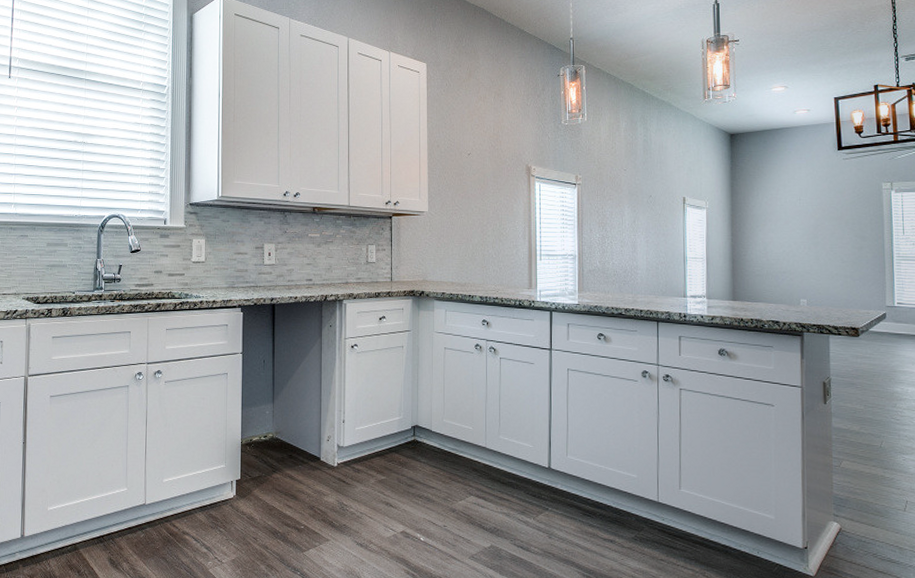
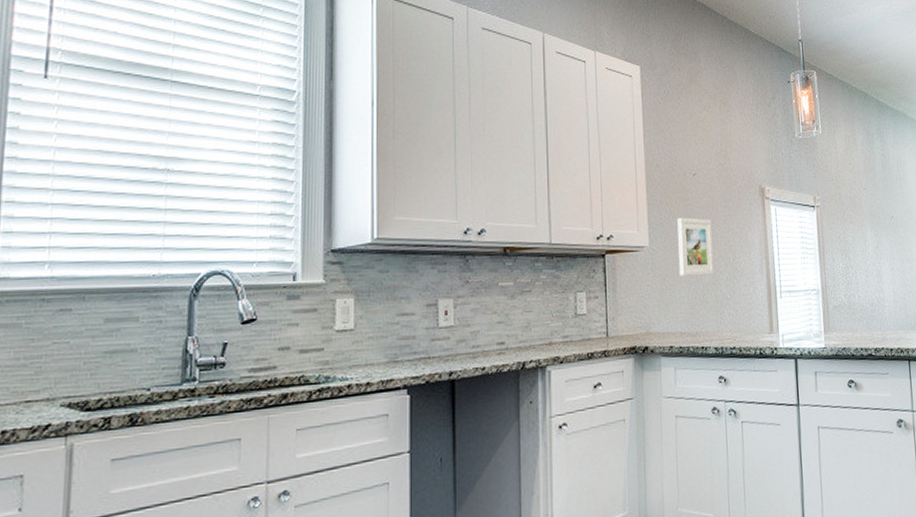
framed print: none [452,189,483,238] -> present [677,217,715,276]

